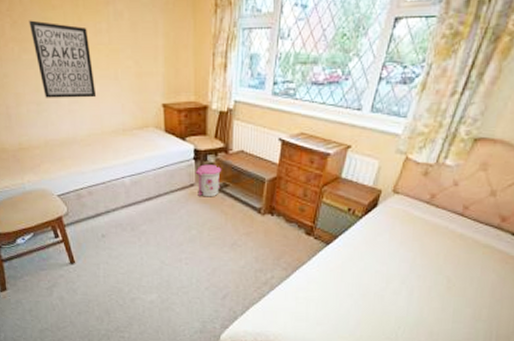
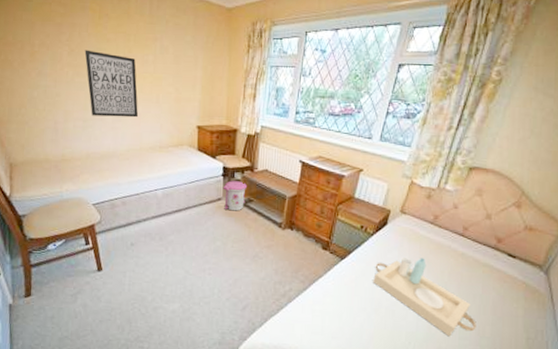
serving tray: none [361,240,472,321] -> present [373,258,476,337]

